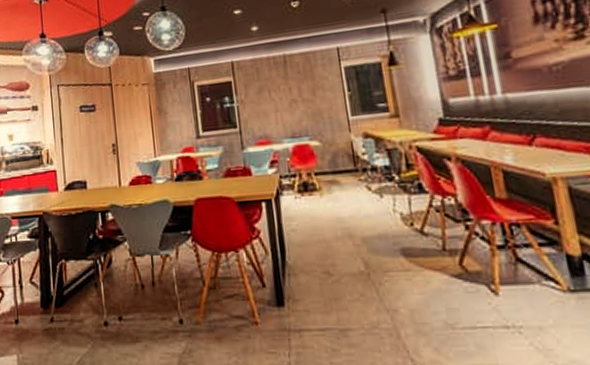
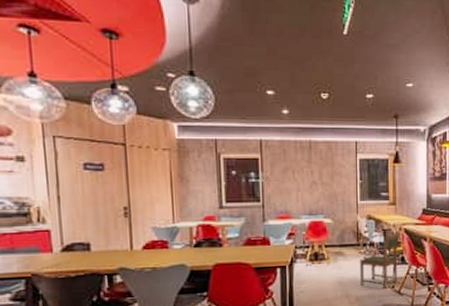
dining chair: none [361,150,416,227] -> present [360,231,400,289]

